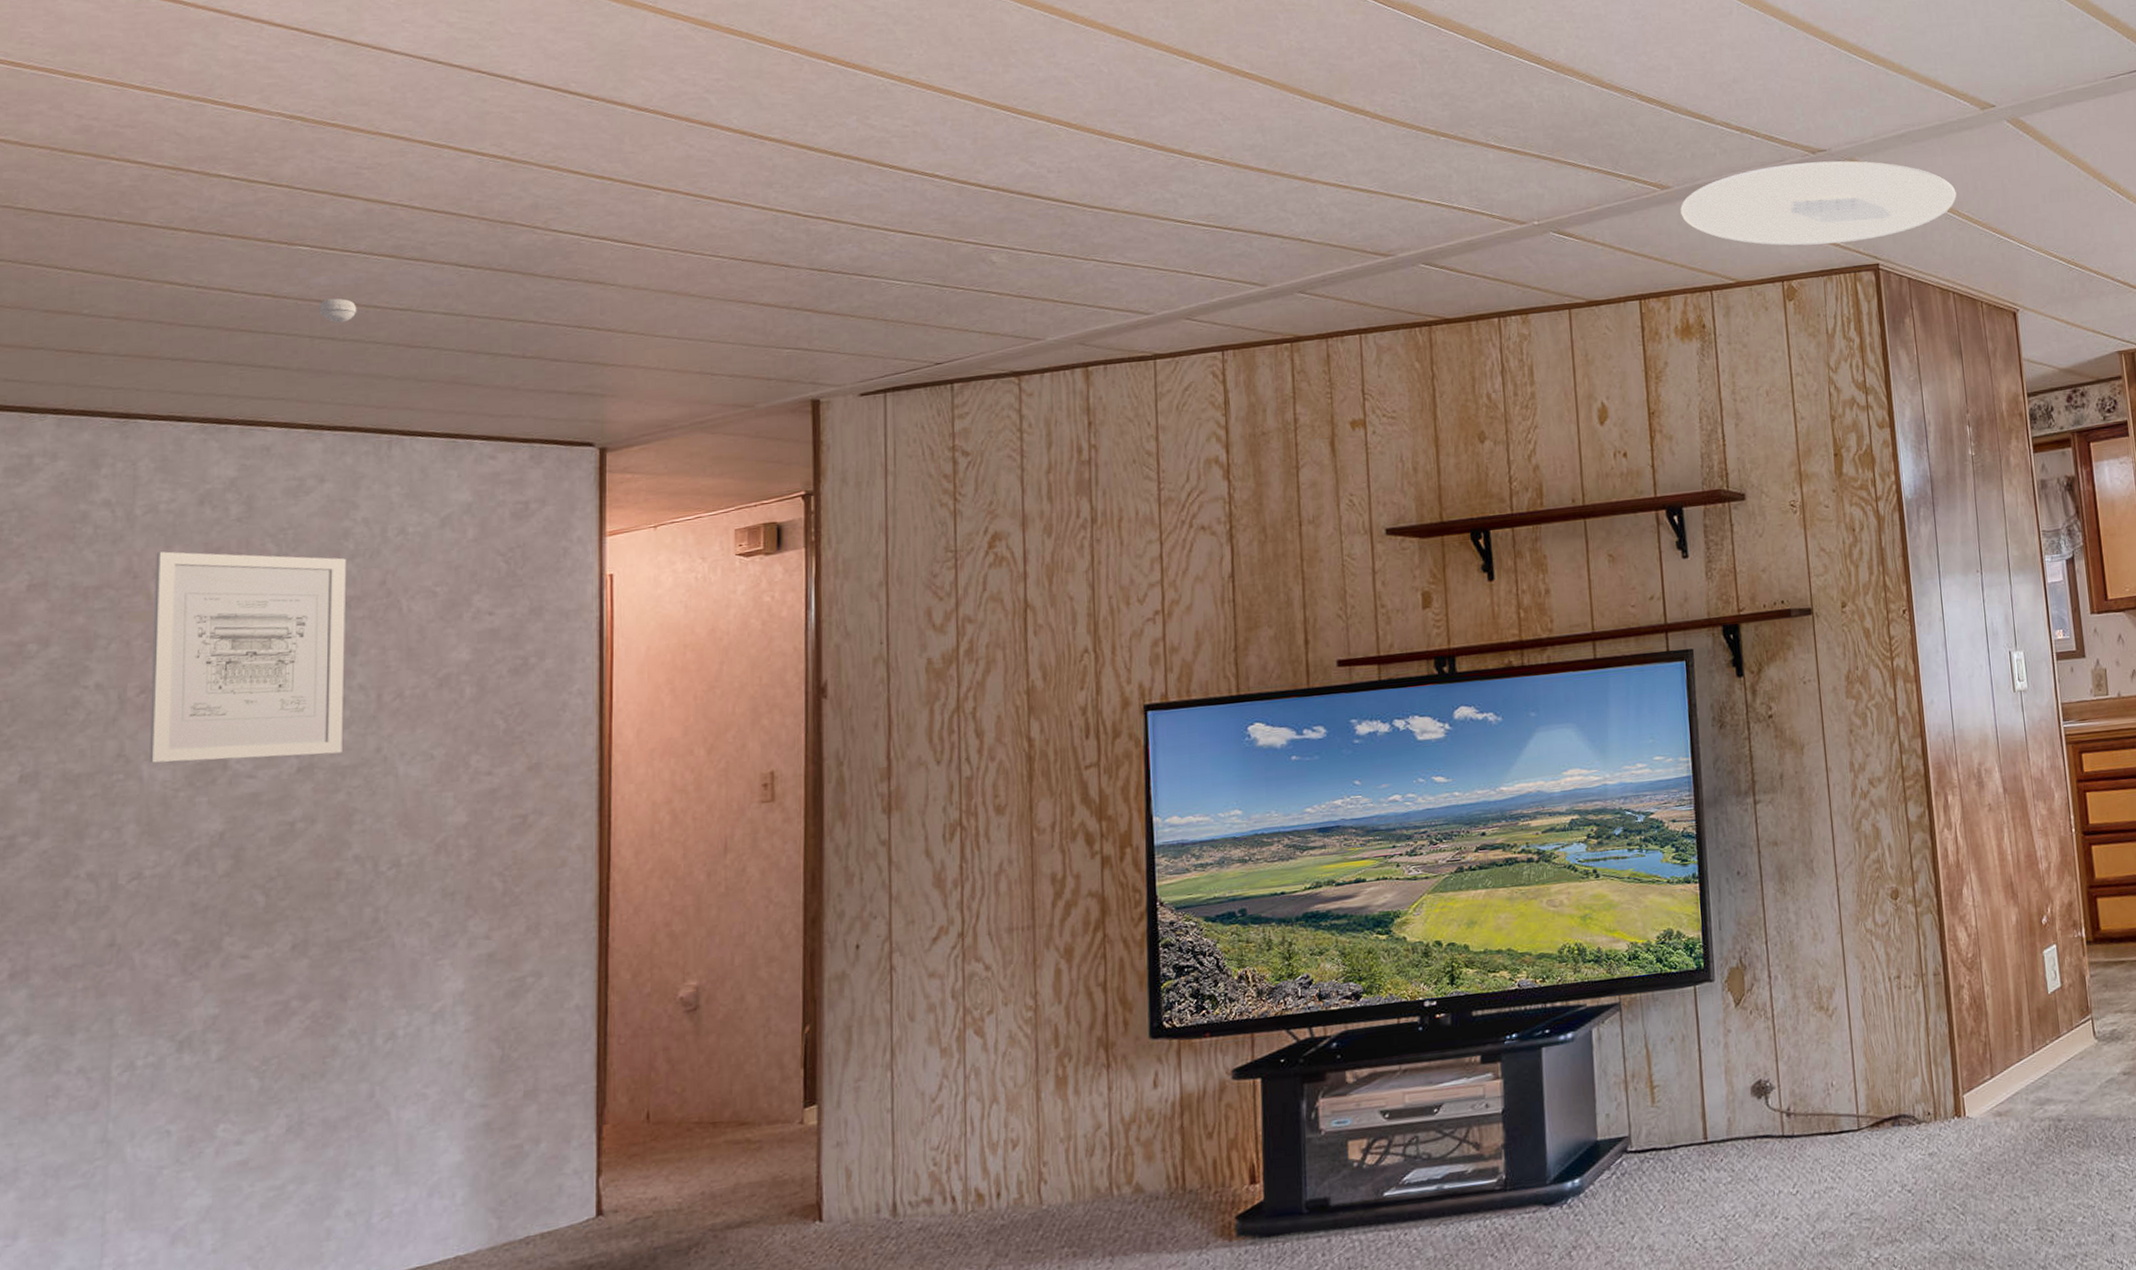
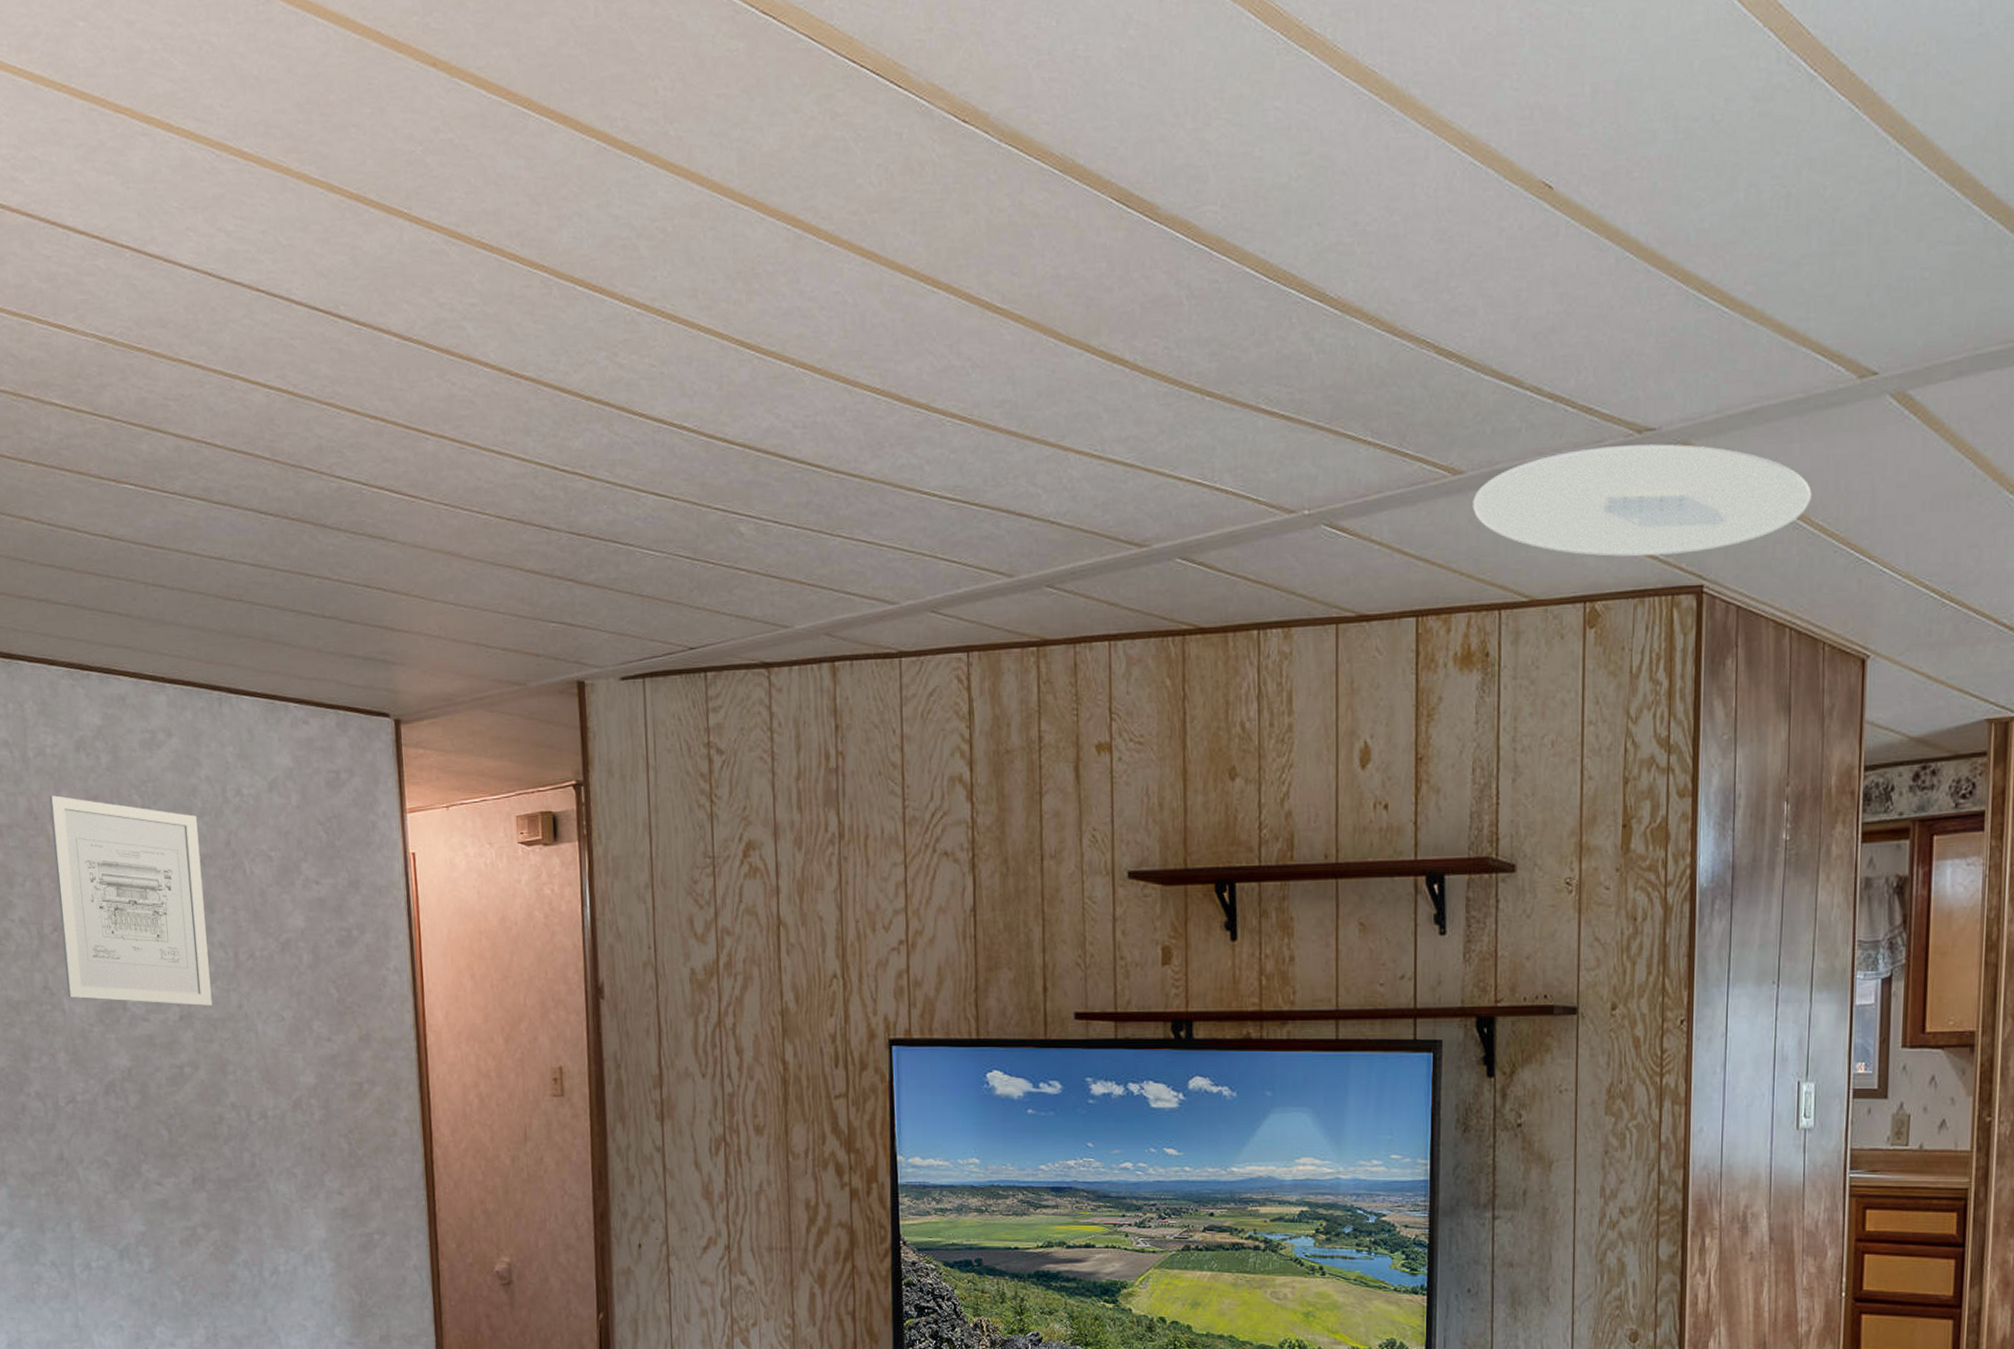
smoke detector: present [319,298,357,323] -> none [148,542,180,570]

